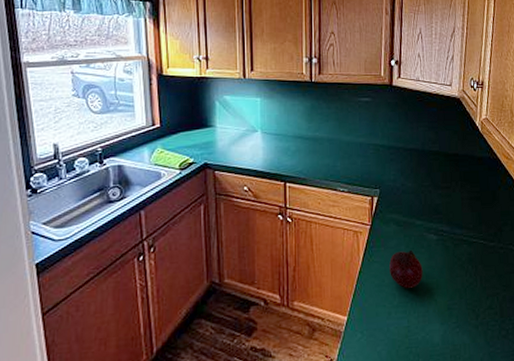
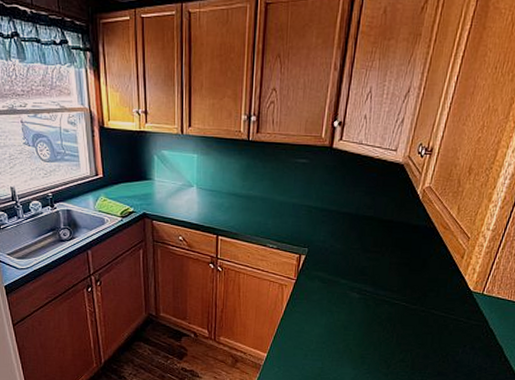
fruit: present [389,250,423,288] -> none [310,305,342,337]

